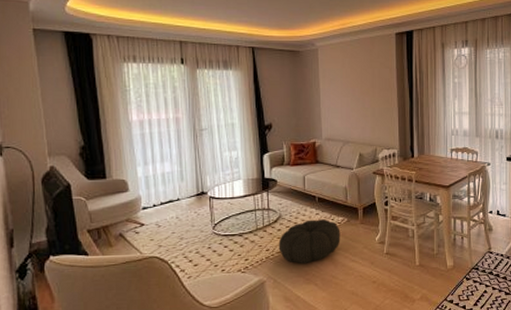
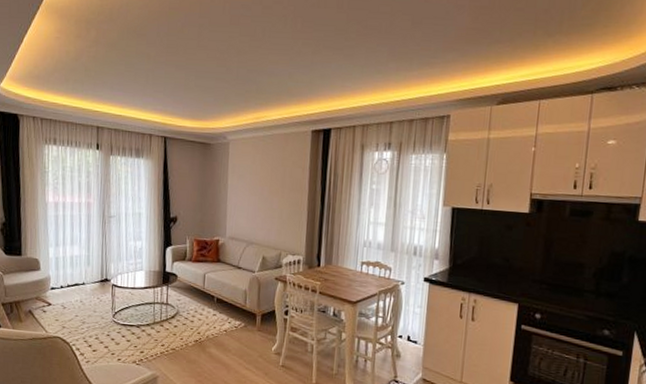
pouf: present [278,219,341,264] -> none [173,320,237,365]

